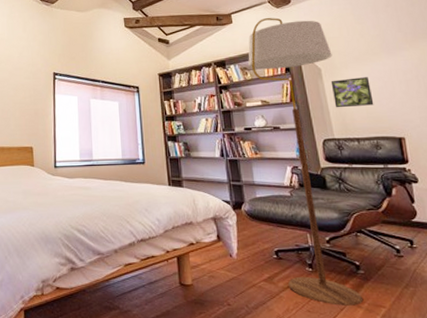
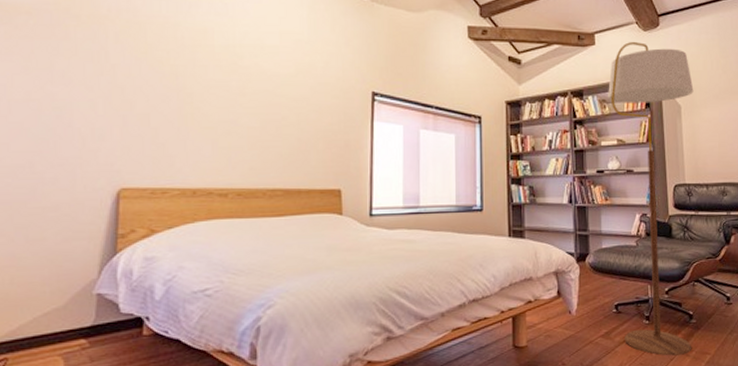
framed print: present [330,77,374,108] -> none [689,118,726,151]

